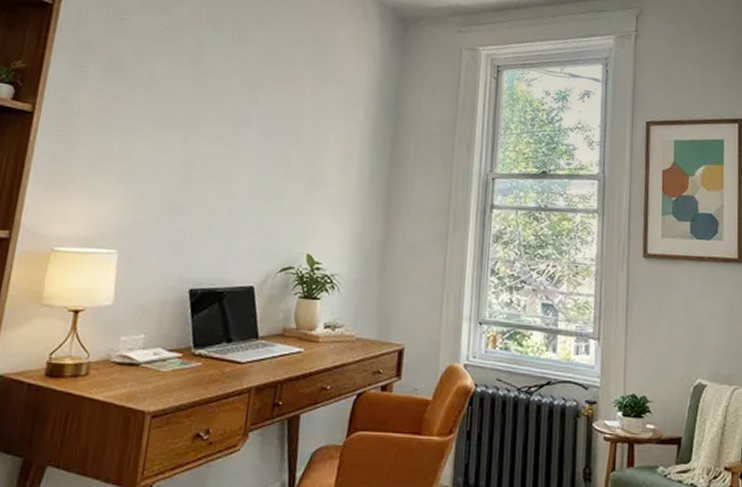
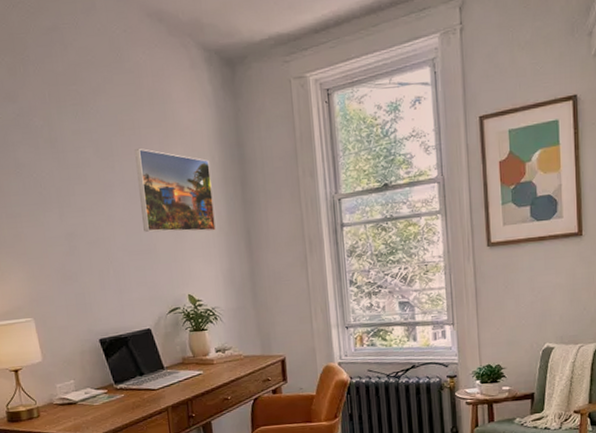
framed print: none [273,85,362,188] -> present [135,148,216,233]

